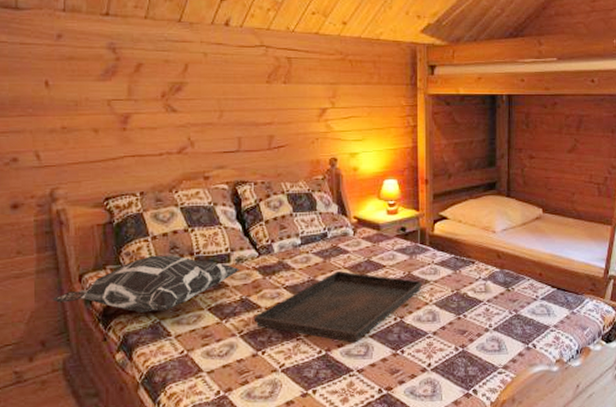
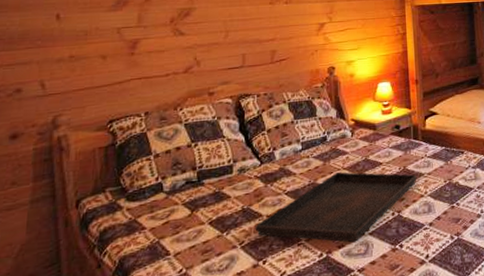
decorative pillow: present [52,255,239,313] -> none [45,171,241,234]

